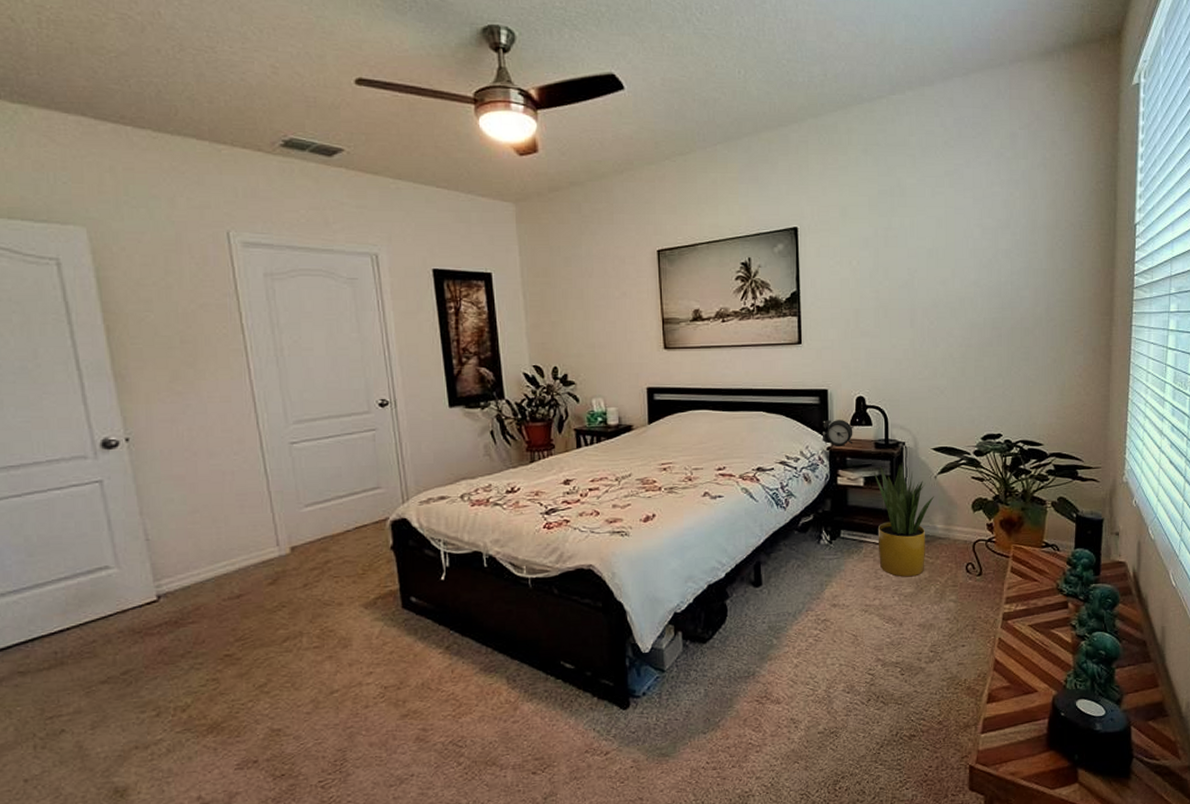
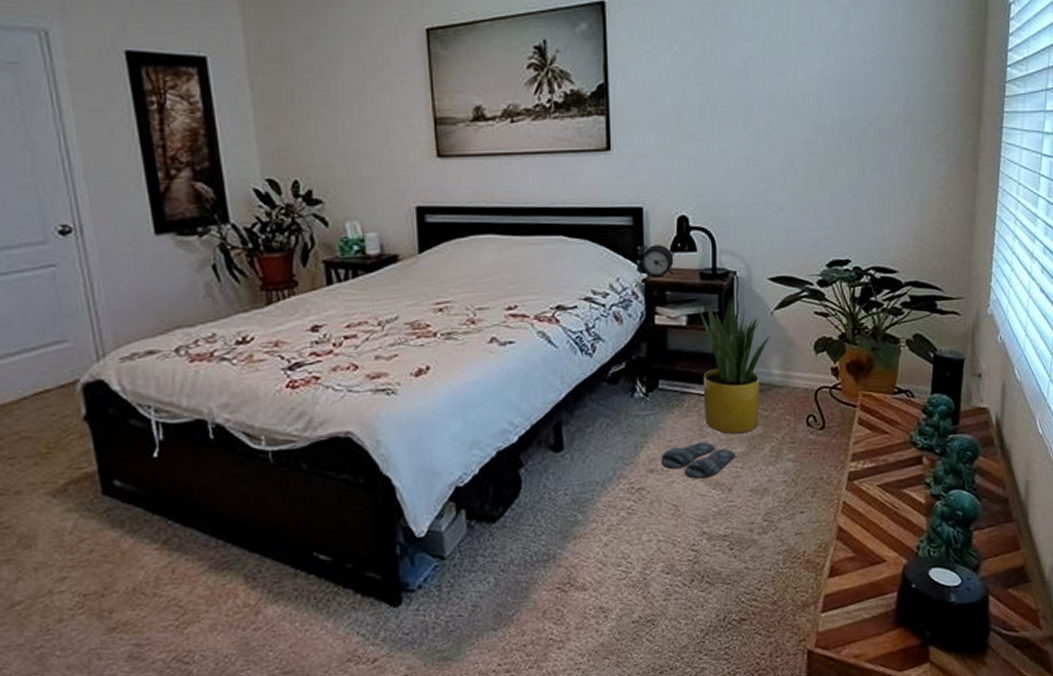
slippers: none [842,582,906,614] -> present [661,441,736,479]

